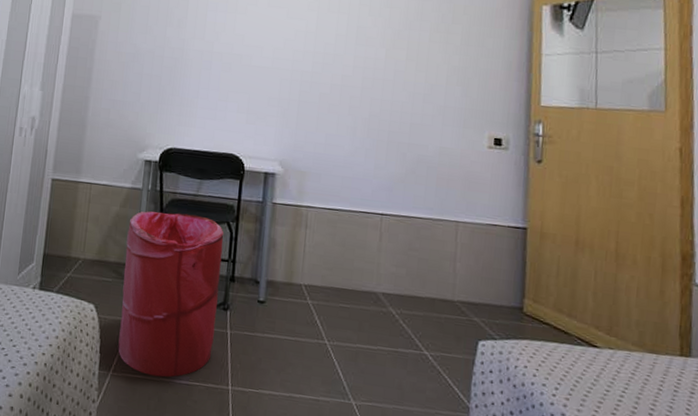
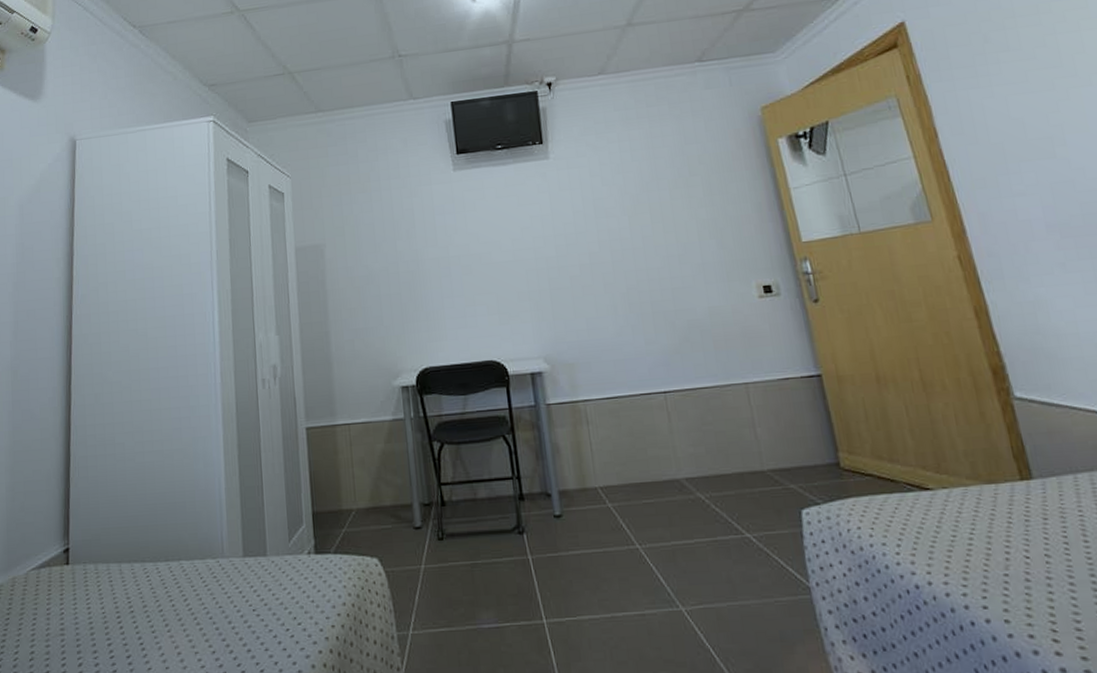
laundry hamper: present [118,211,224,377] -> none [398,435,516,626]

